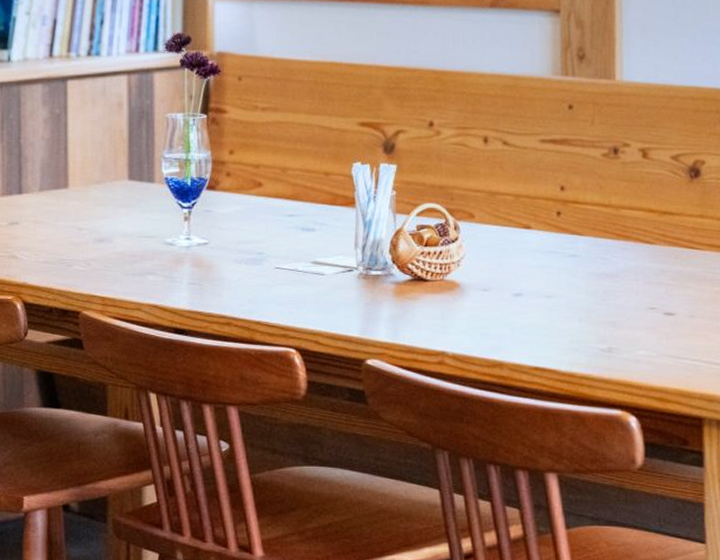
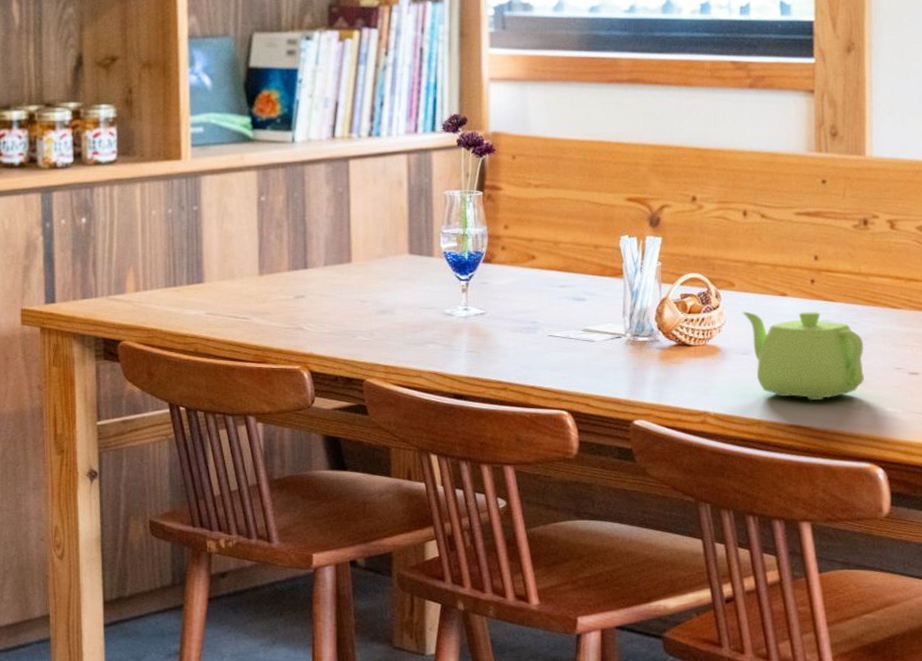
teapot: none [482,245,615,342] -> present [742,311,864,401]

